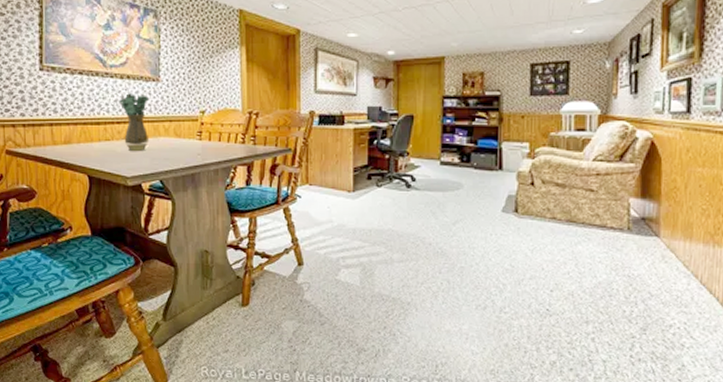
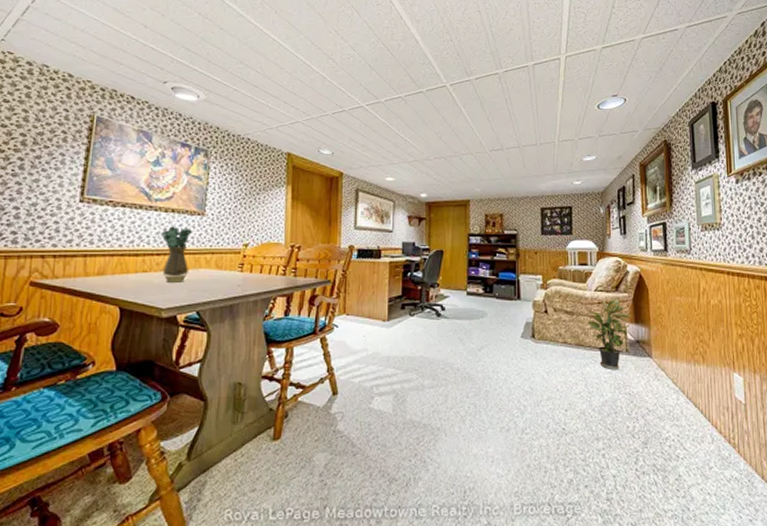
potted plant: none [582,169,636,249] -> present [587,298,630,369]

